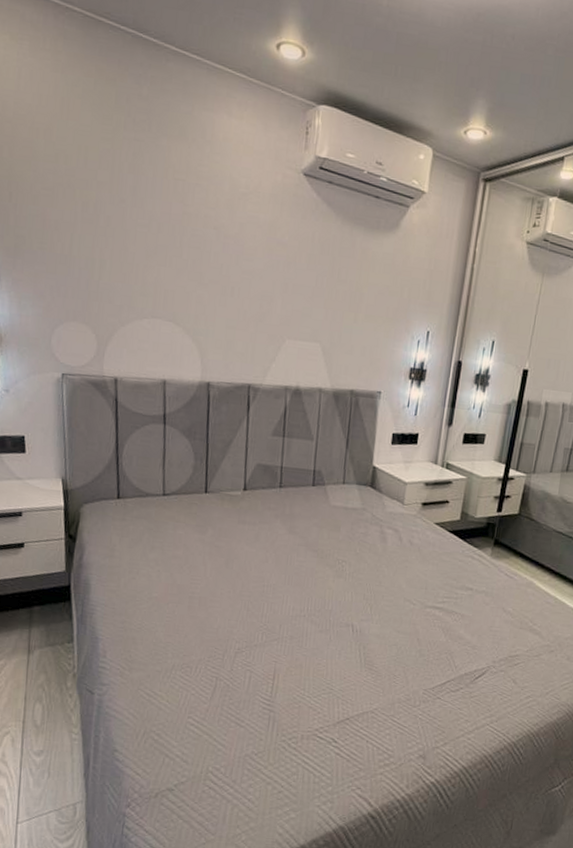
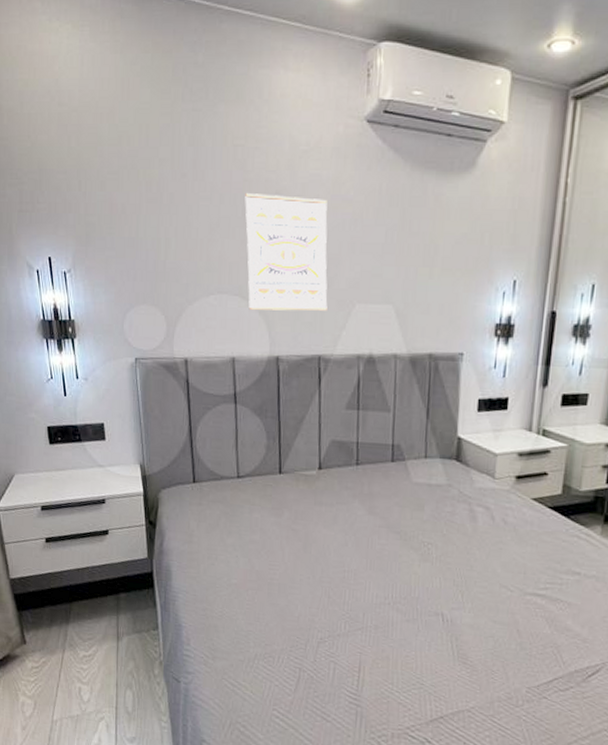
wall art: none [182,226,264,344] -> present [245,193,328,311]

